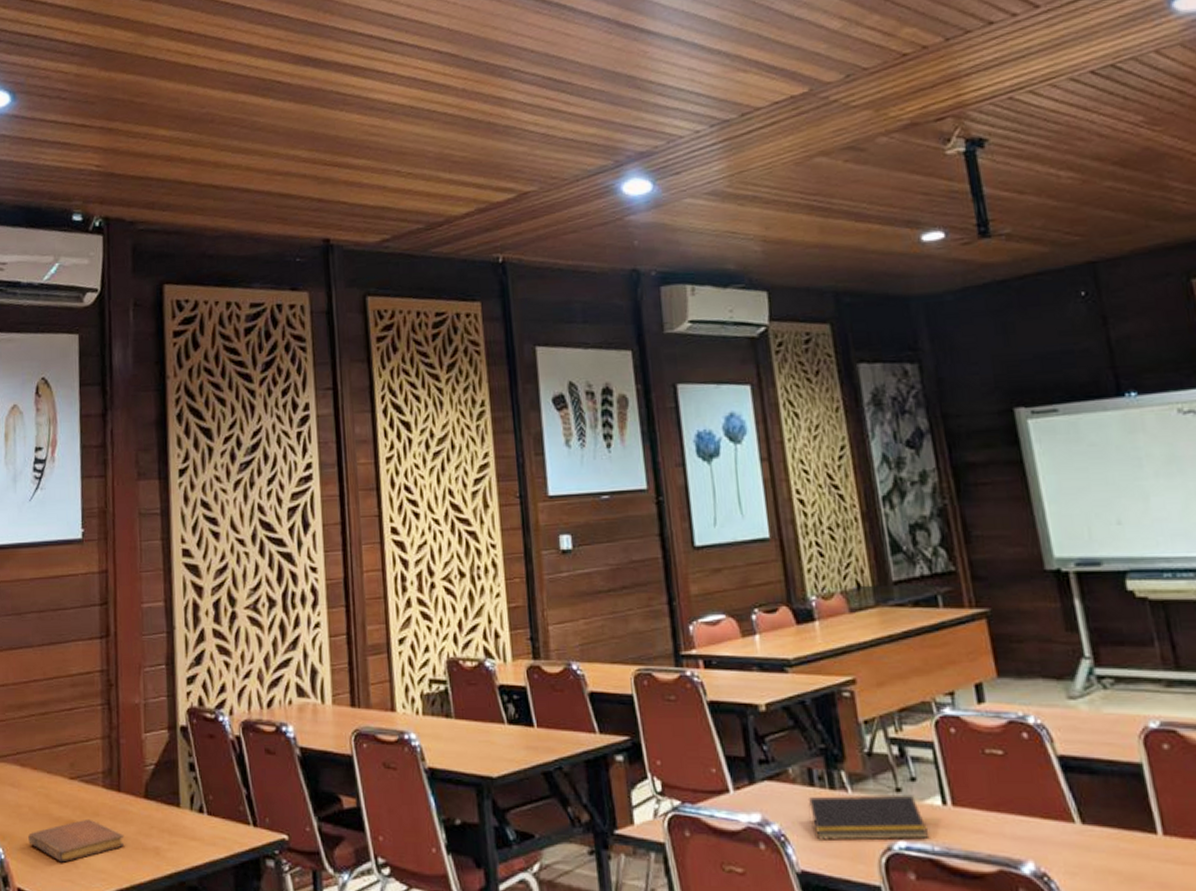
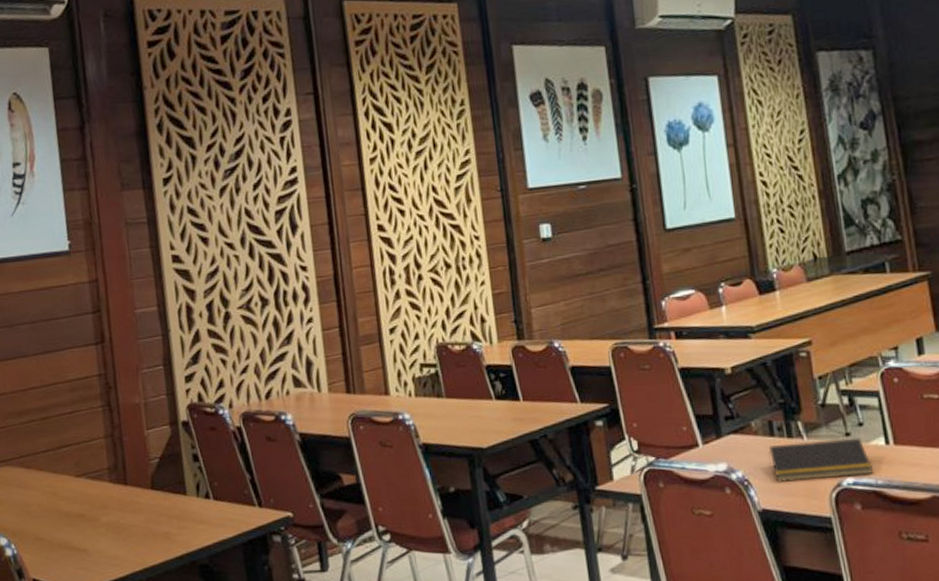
notebook: present [28,818,125,863] -> none [39,511,134,553]

